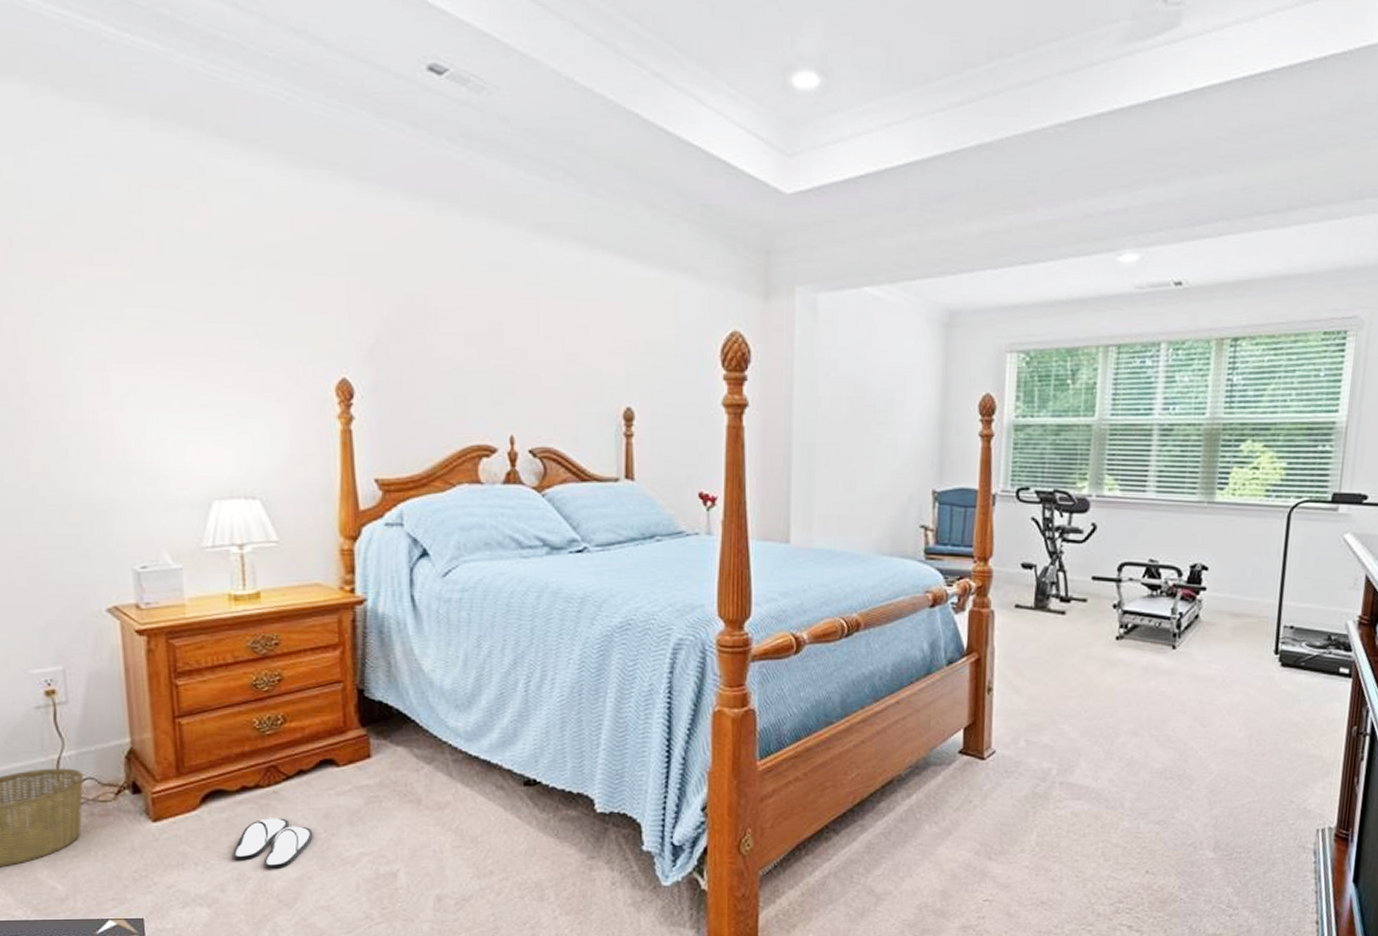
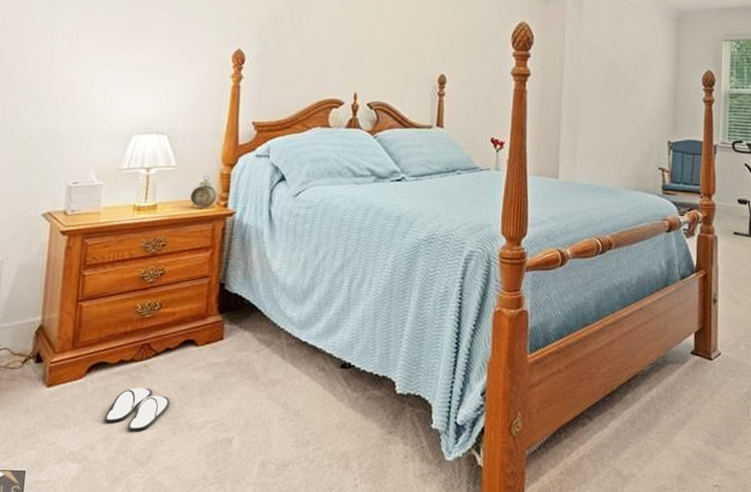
alarm clock: none [302,551,340,596] -> present [189,175,218,209]

